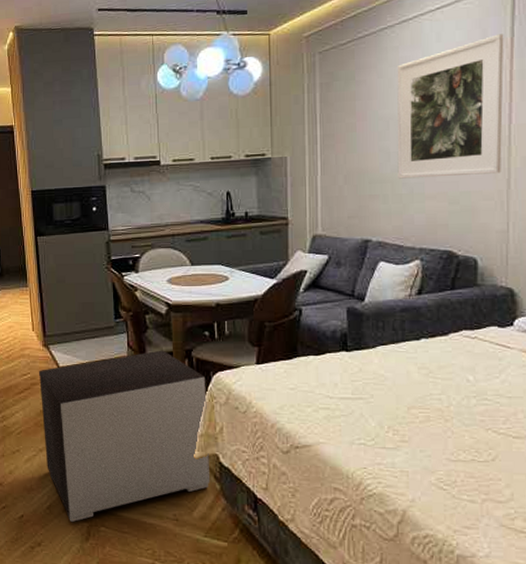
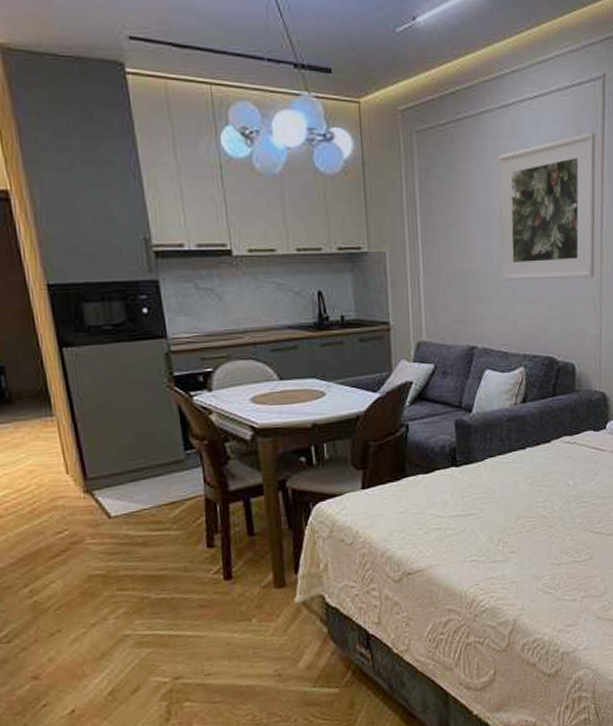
nightstand: present [38,350,211,522] -> none [80,483,317,704]

